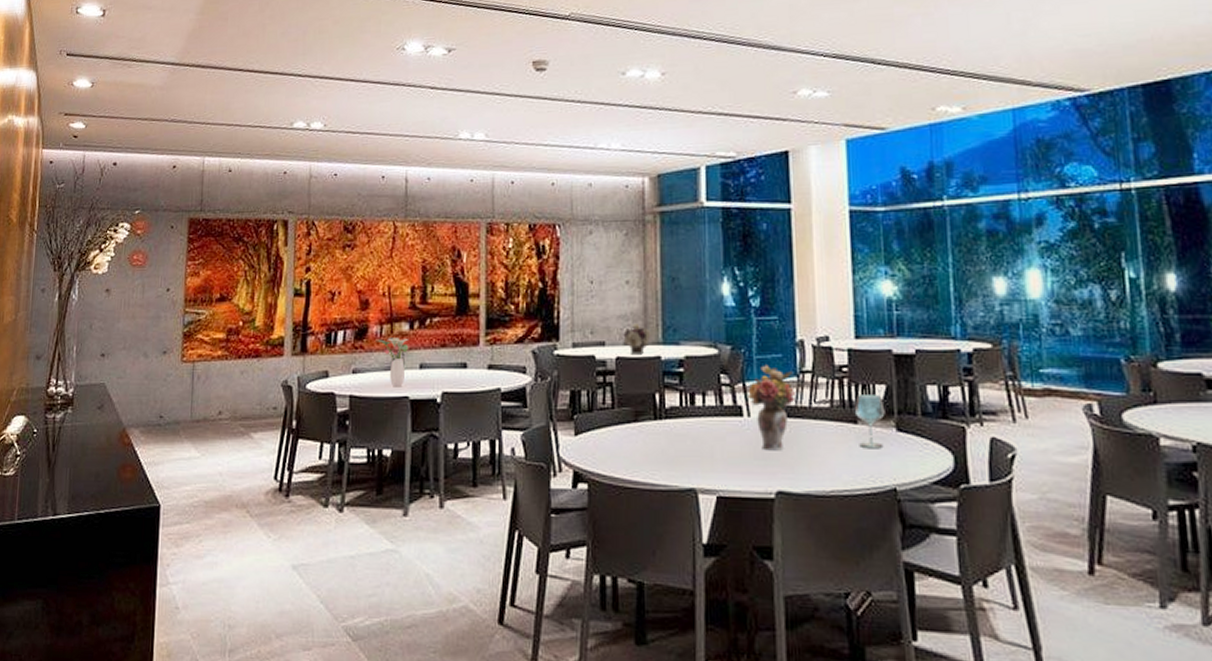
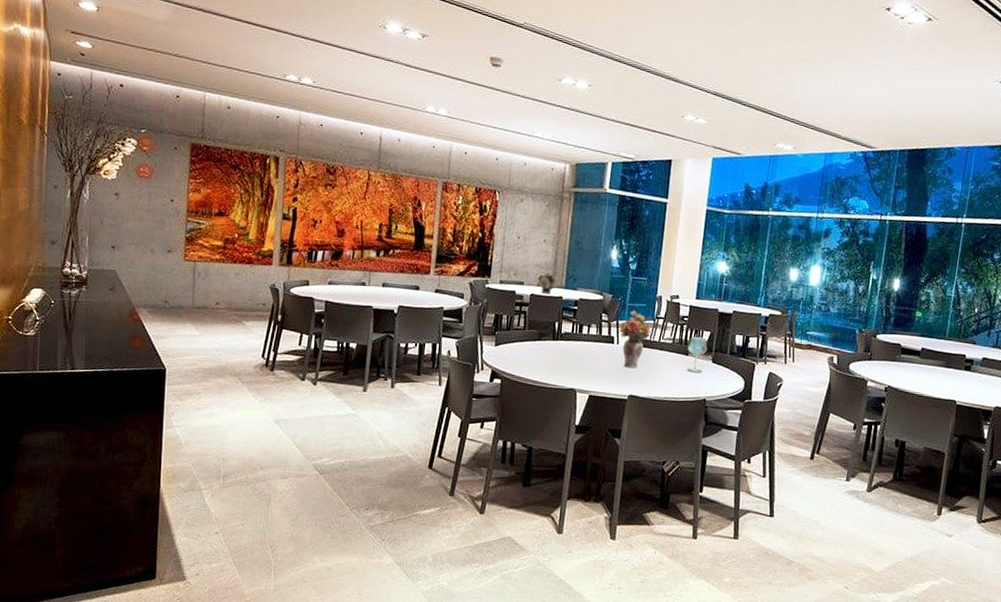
flower arrangement: present [376,337,409,389] -> none [348,260,376,300]

